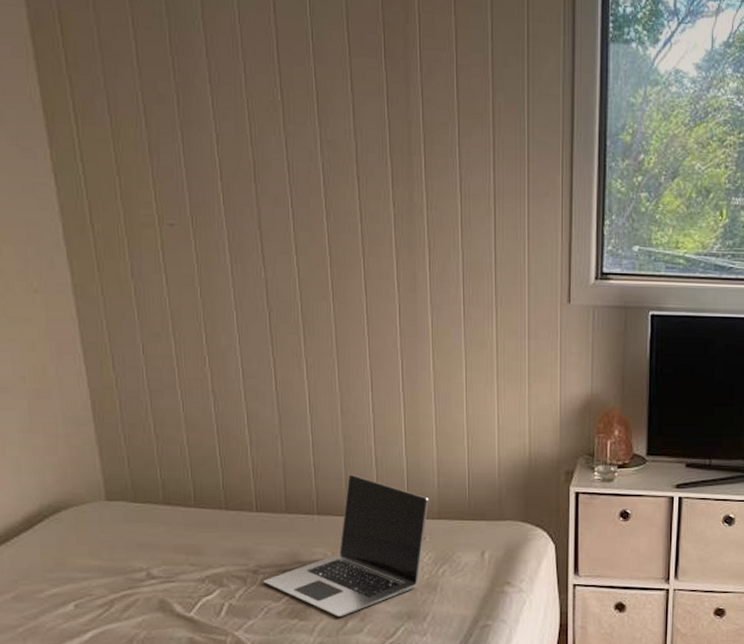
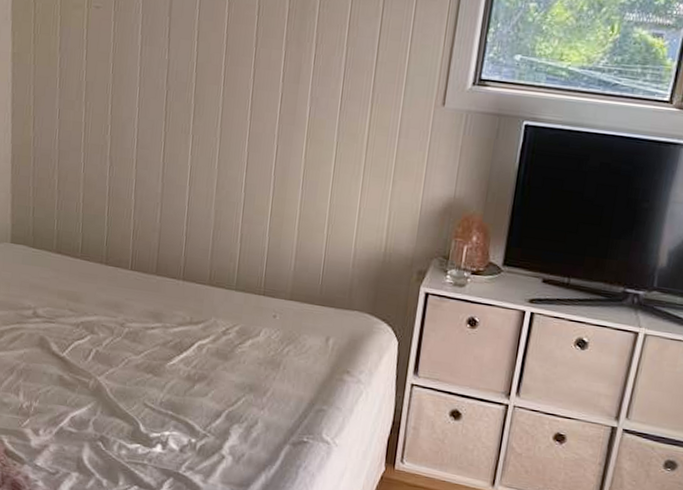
laptop: present [263,474,429,617] -> none [127,247,284,379]

